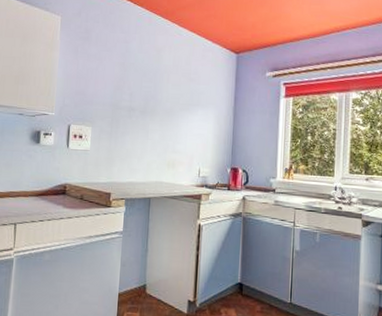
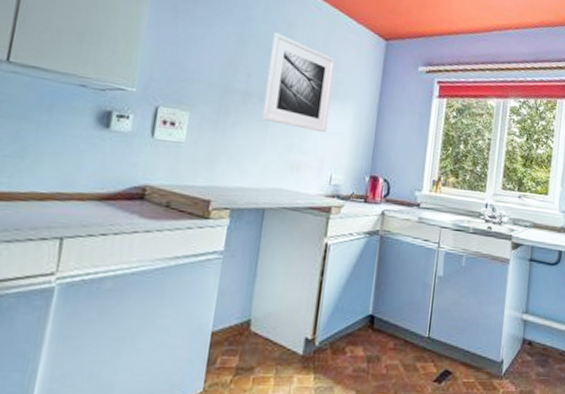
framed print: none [143,59,197,135] -> present [262,32,336,133]

